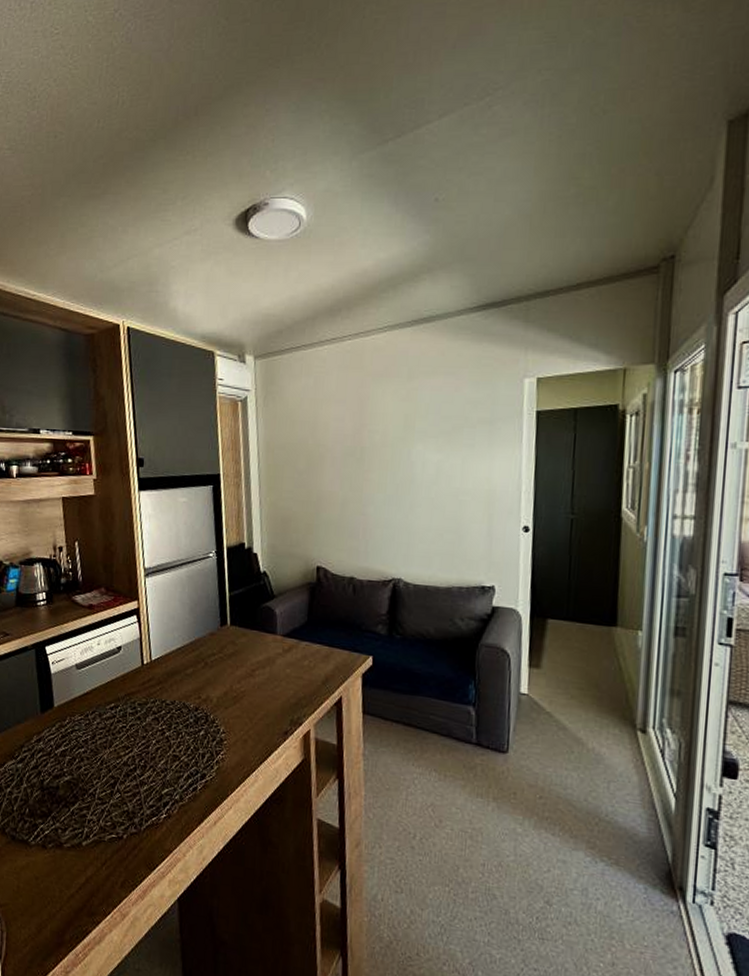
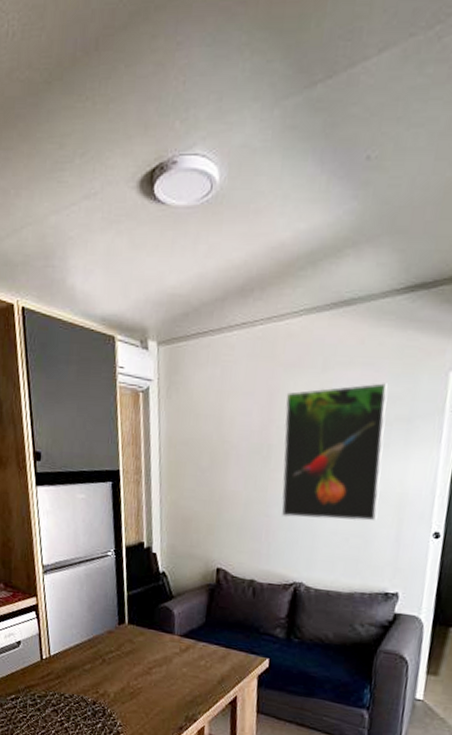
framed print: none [375,389,470,517] -> present [281,383,388,521]

